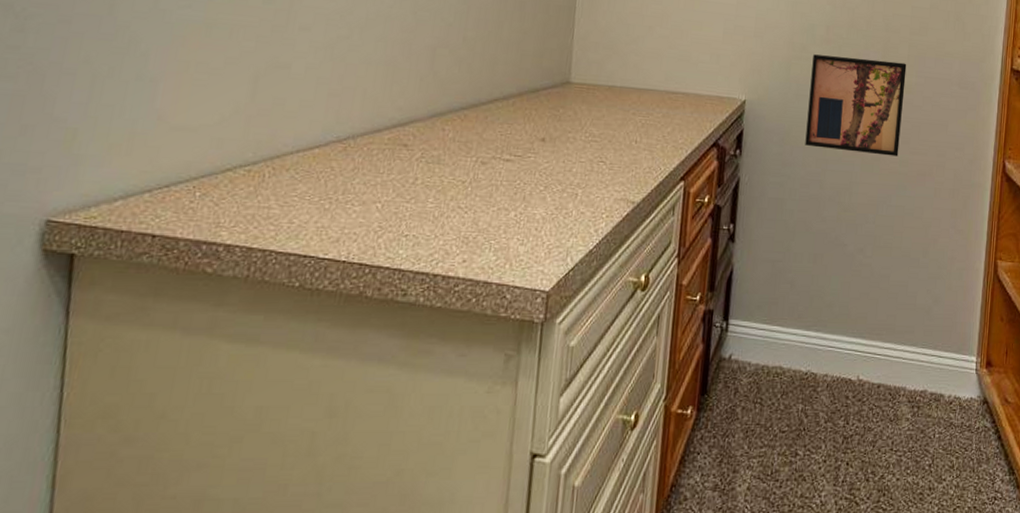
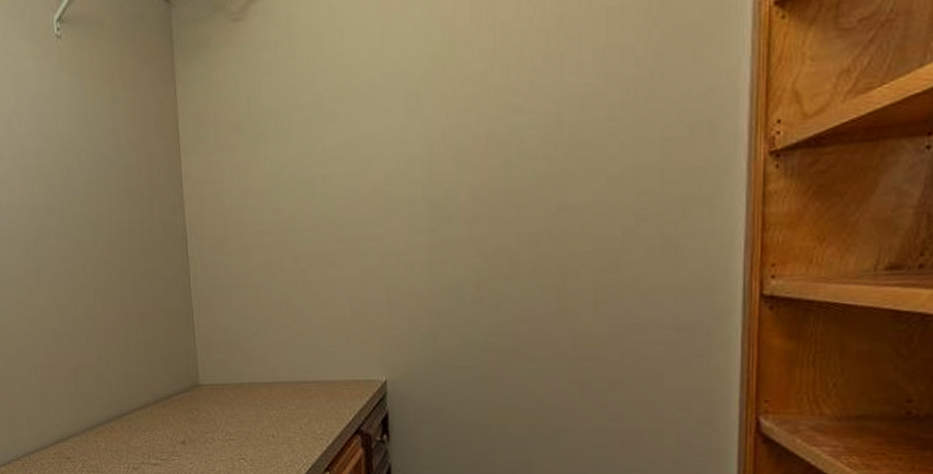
wall art: present [805,54,907,157] -> none [463,311,594,426]

